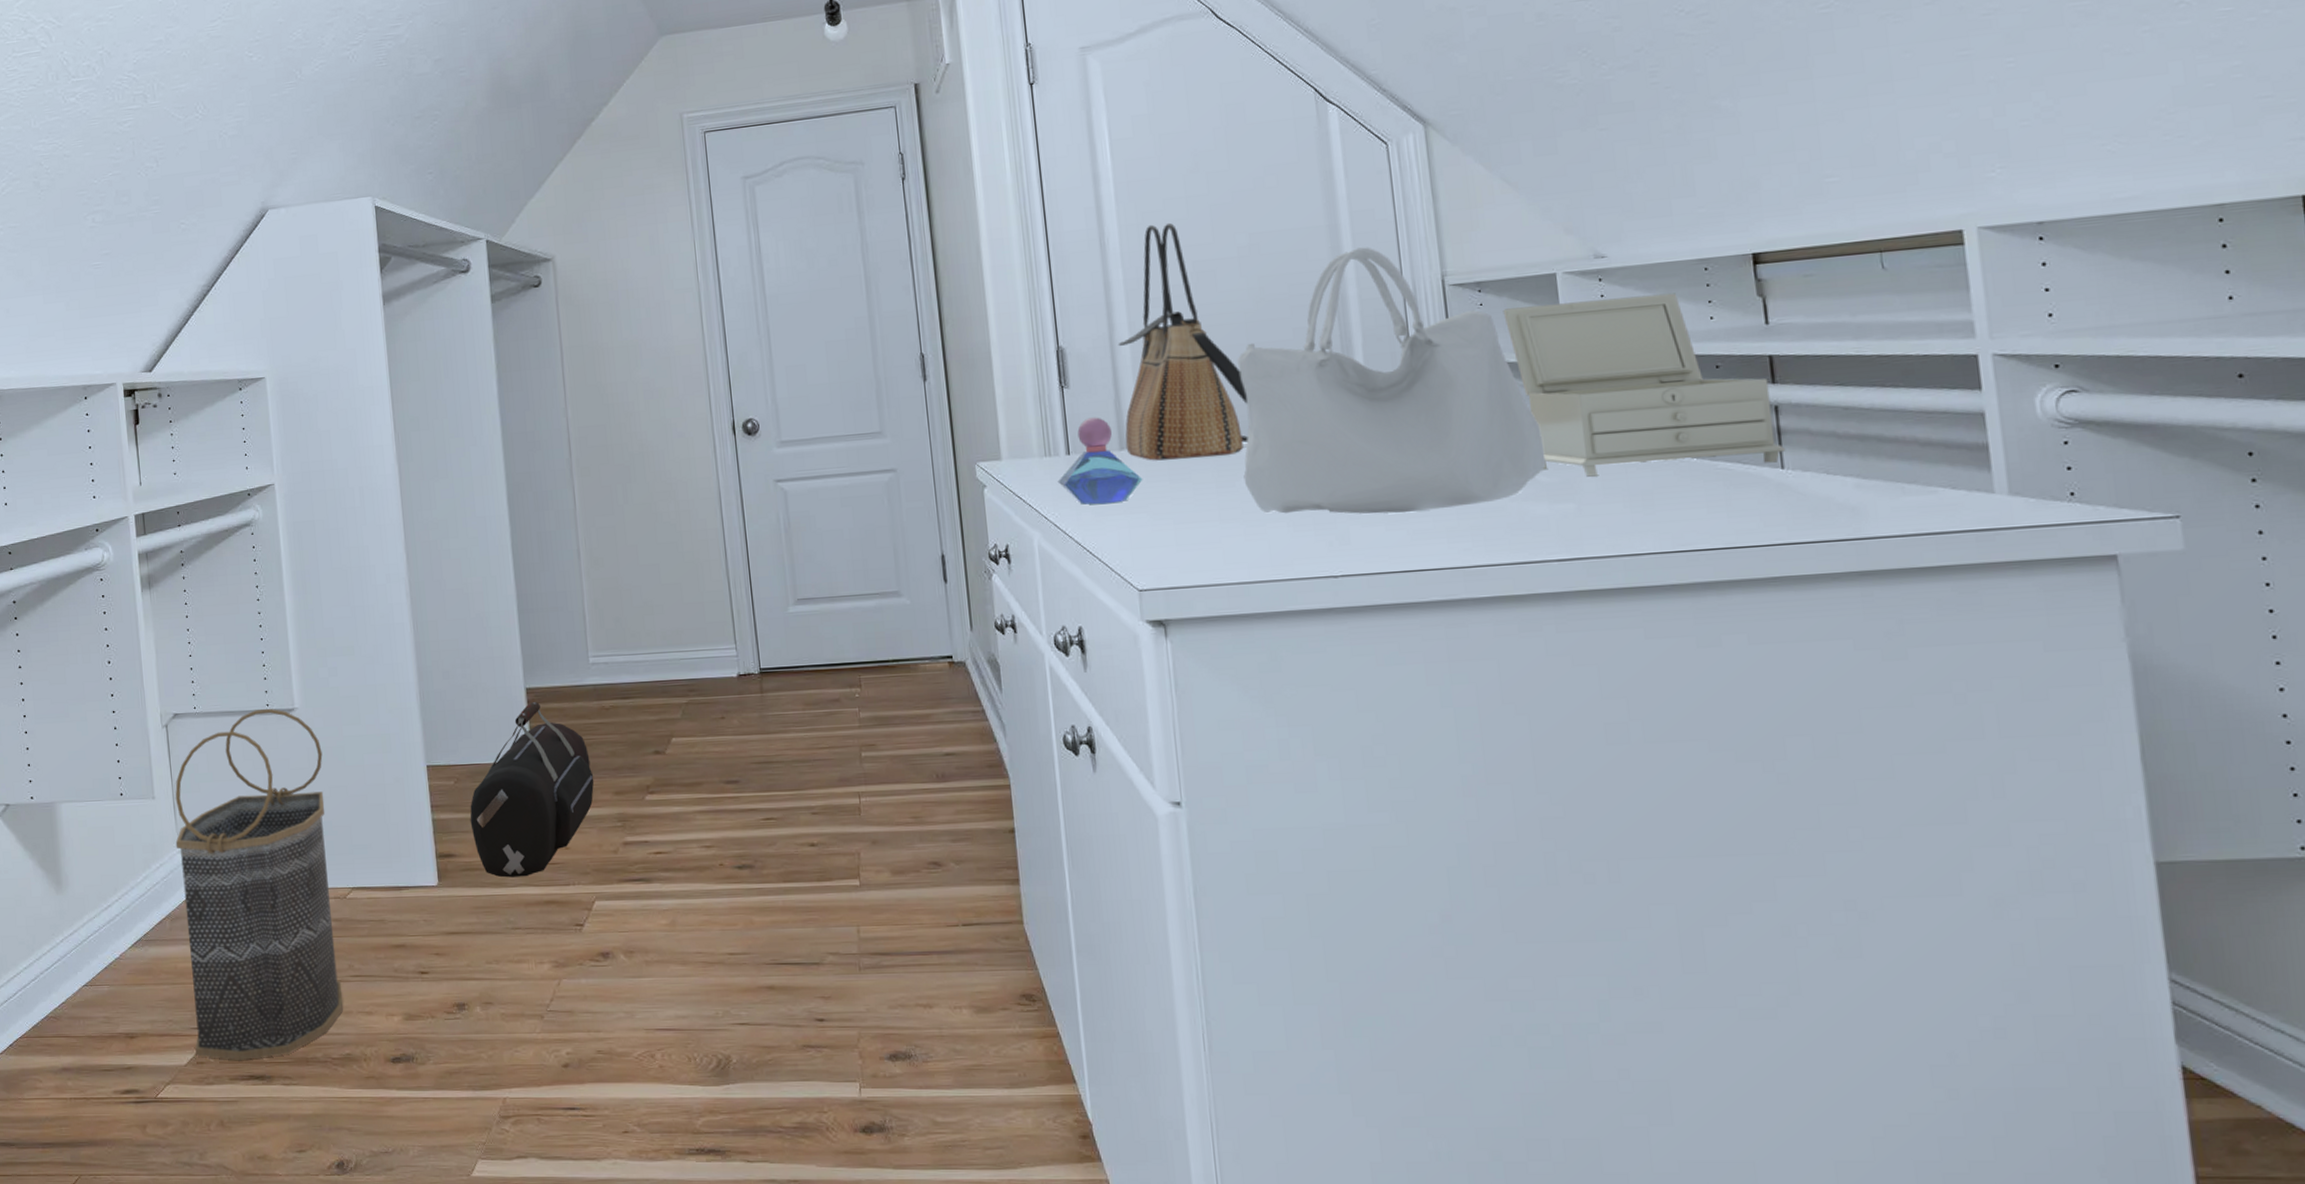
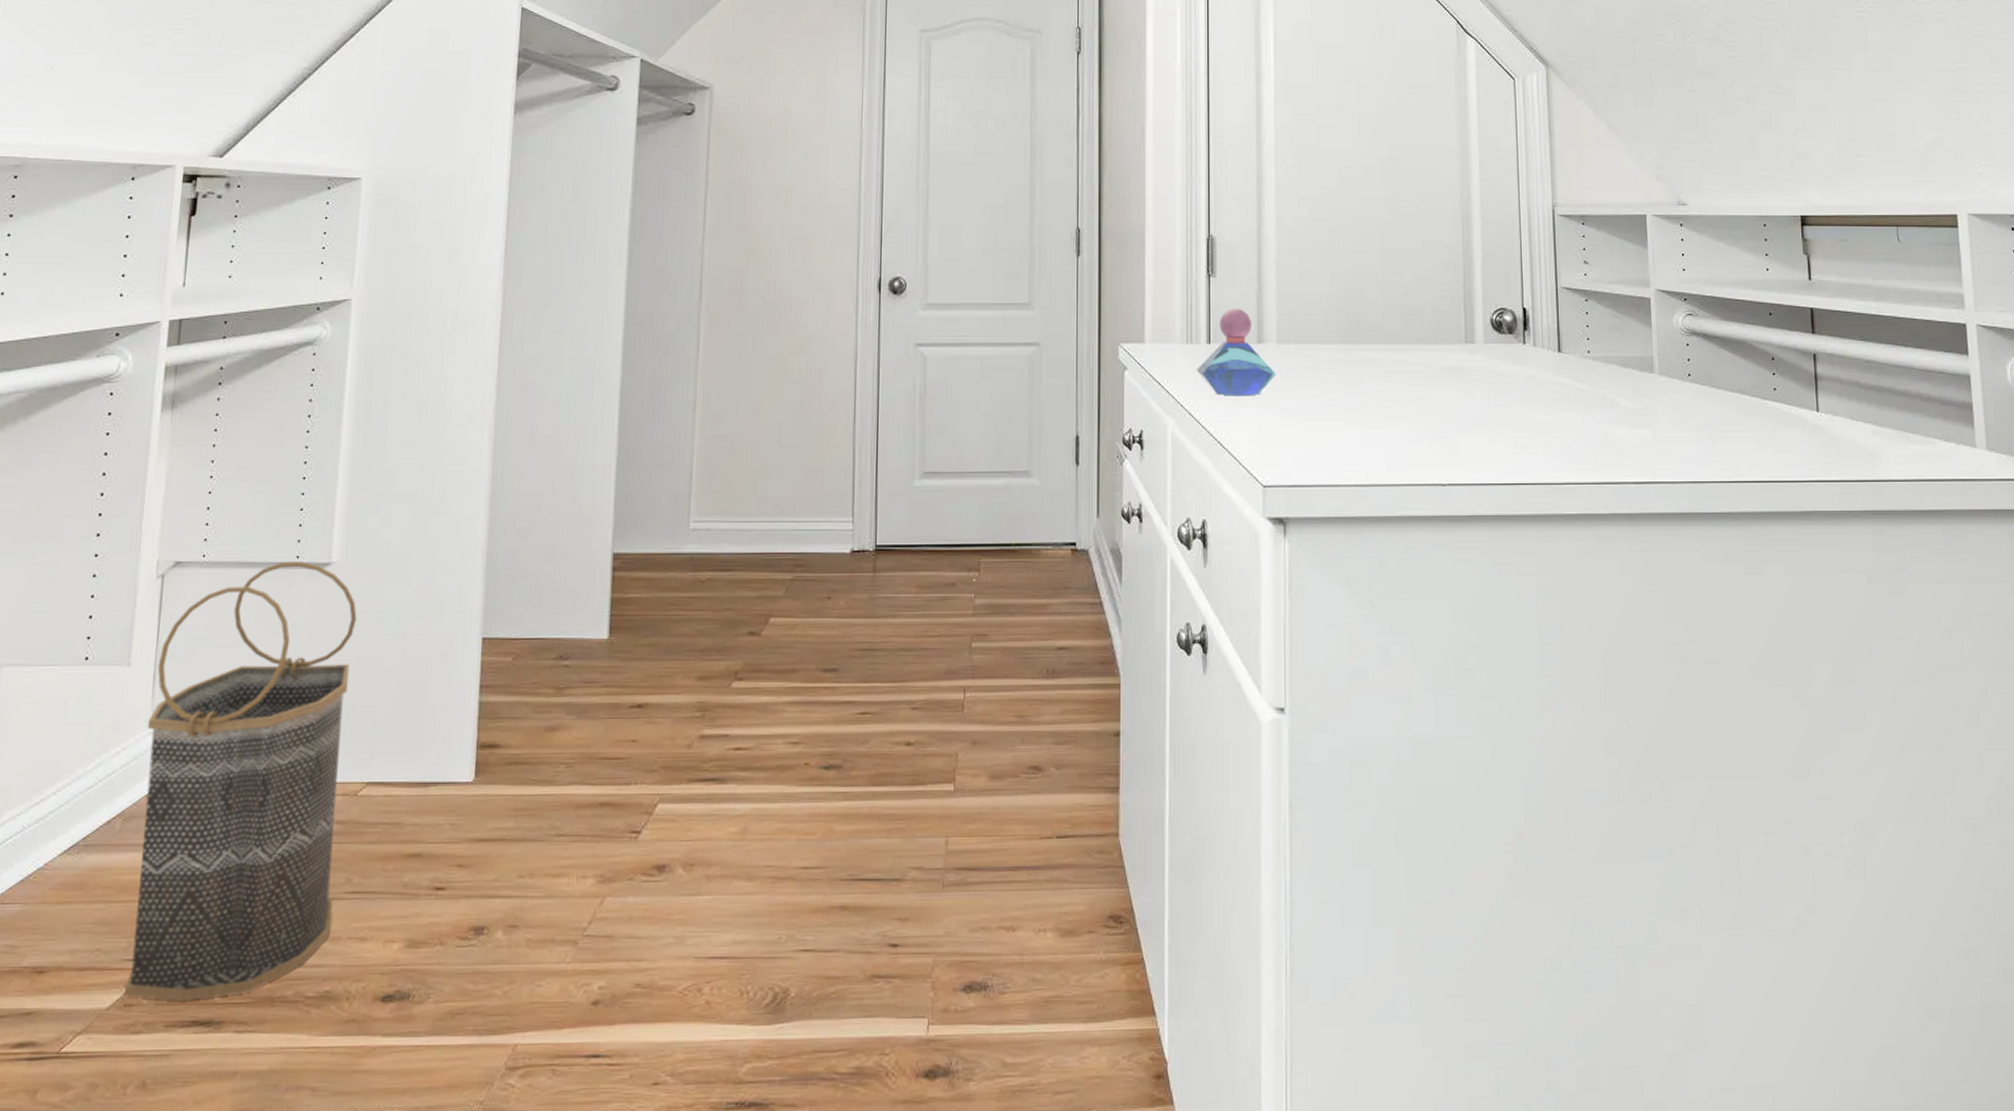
duffel bag: present [470,701,594,878] -> none [524,568,677,774]
tote bag: present [1118,222,1249,461] -> none [1263,127,1377,357]
handbag: present [1237,247,1546,514] -> none [1368,171,1630,427]
jewelry box: present [1503,293,1786,477] -> none [1601,243,1821,406]

